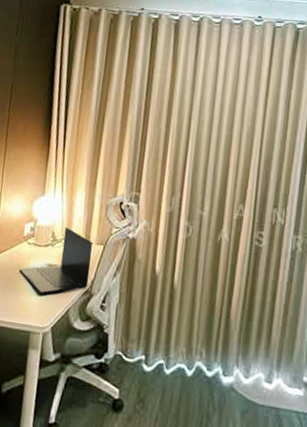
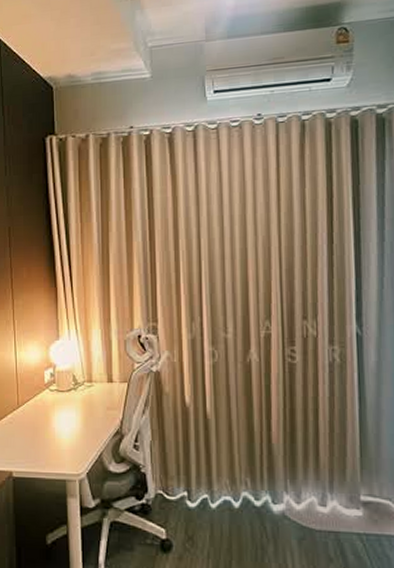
laptop: present [20,227,92,294] -> none [46,369,118,440]

